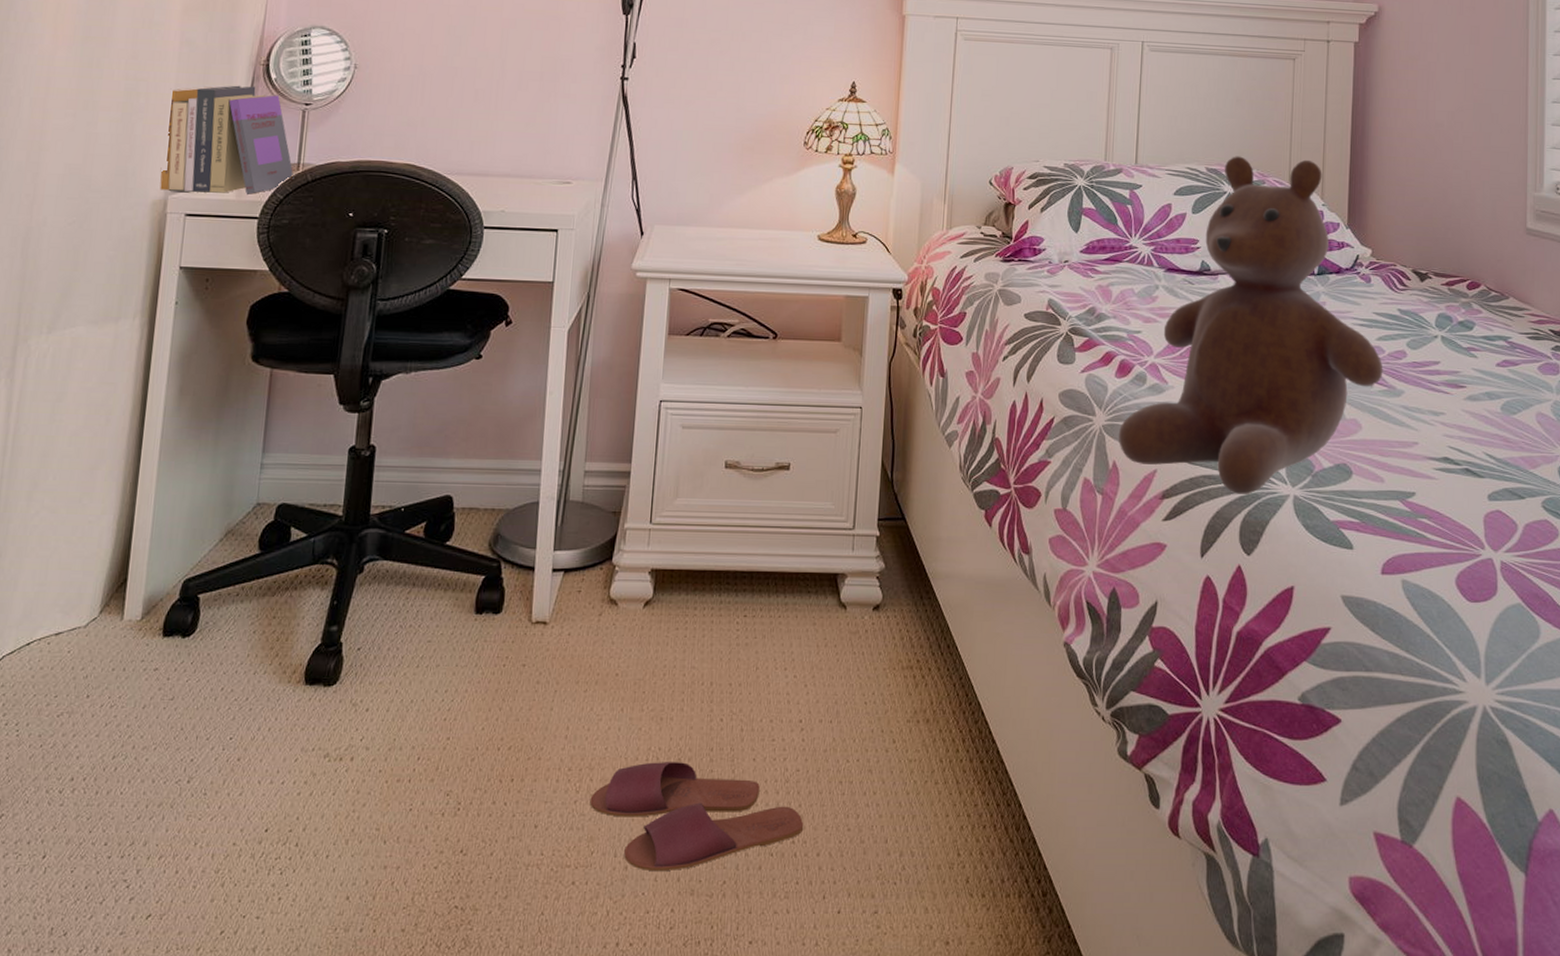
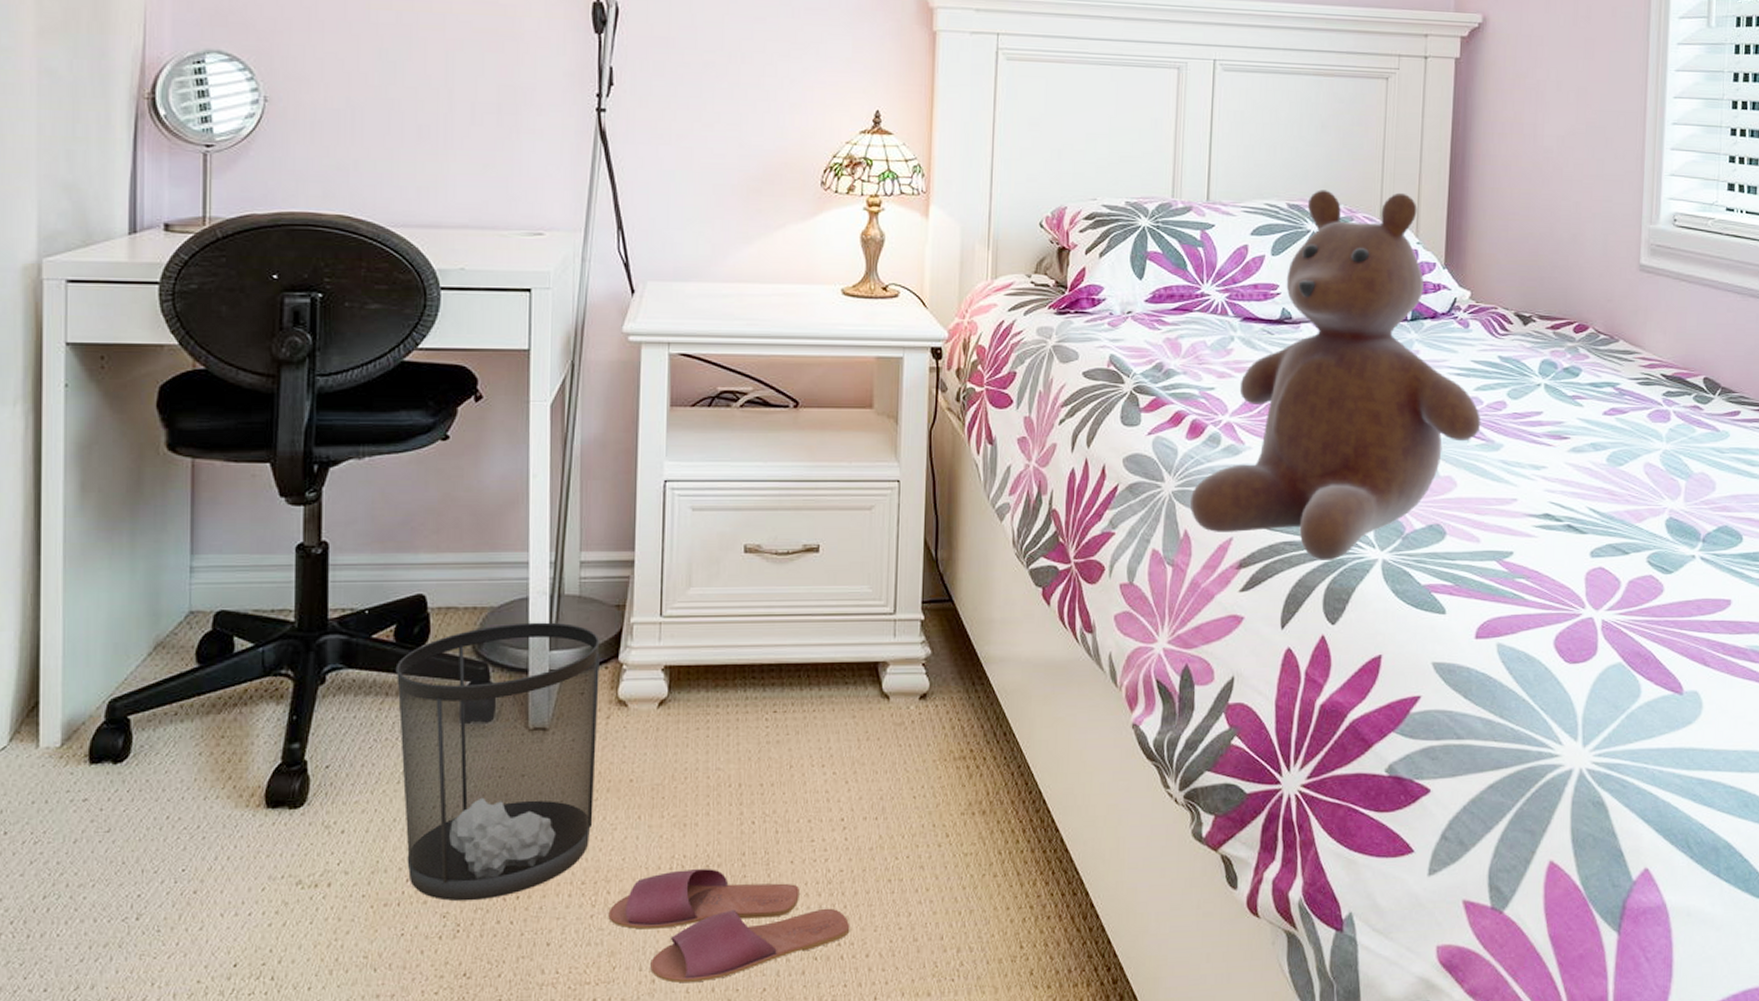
books: present [159,85,294,194] -> none [29,123,200,255]
waste bin: none [419,524,597,781] -> present [395,622,600,902]

